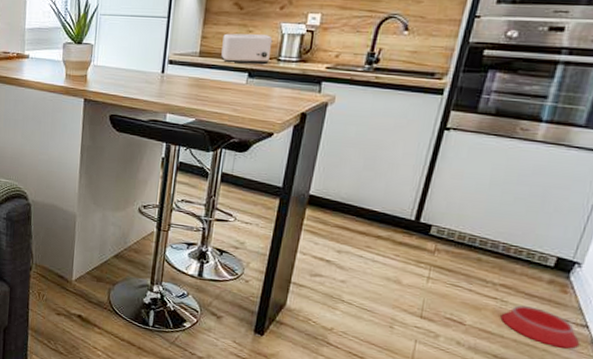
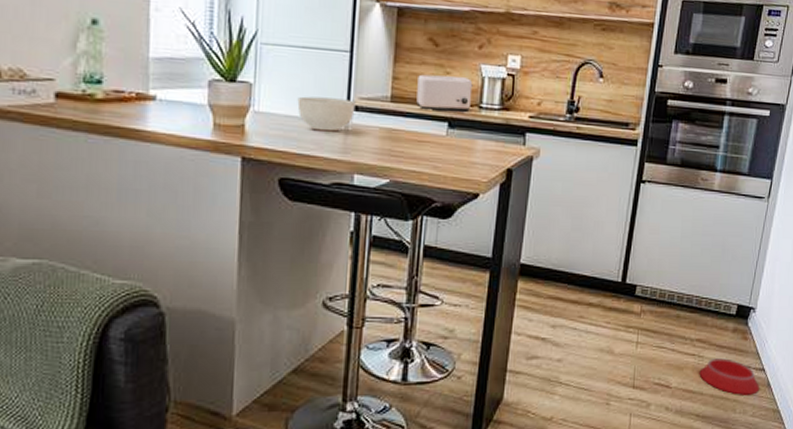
bowl: none [125,53,170,81] -> present [297,96,356,132]

